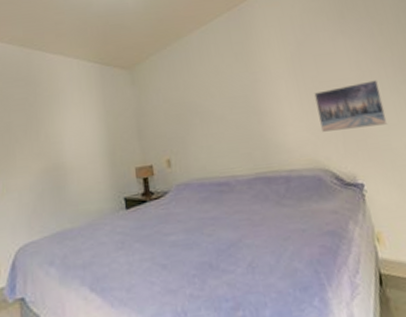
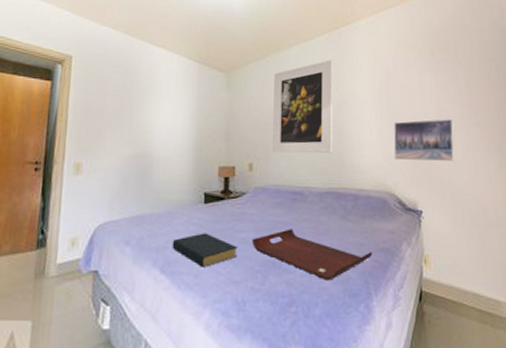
hardback book: none [98,241,170,279] -> present [172,233,238,267]
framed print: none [178,38,254,144] -> present [273,59,333,154]
serving tray: none [183,223,318,276] -> present [252,229,373,281]

